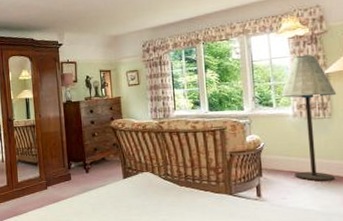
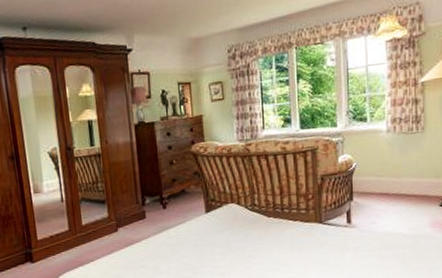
floor lamp: present [281,54,337,182] -> none [376,60,431,203]

